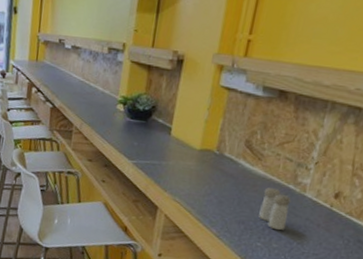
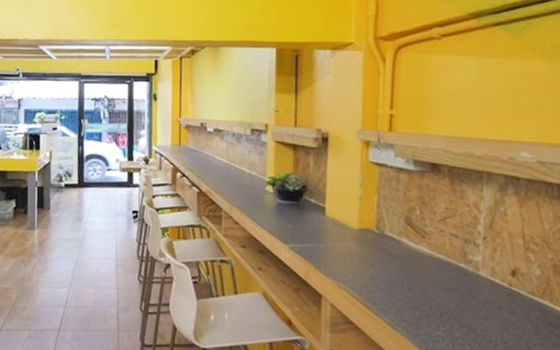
salt and pepper shaker: present [259,188,291,231] -> none [433,268,465,316]

